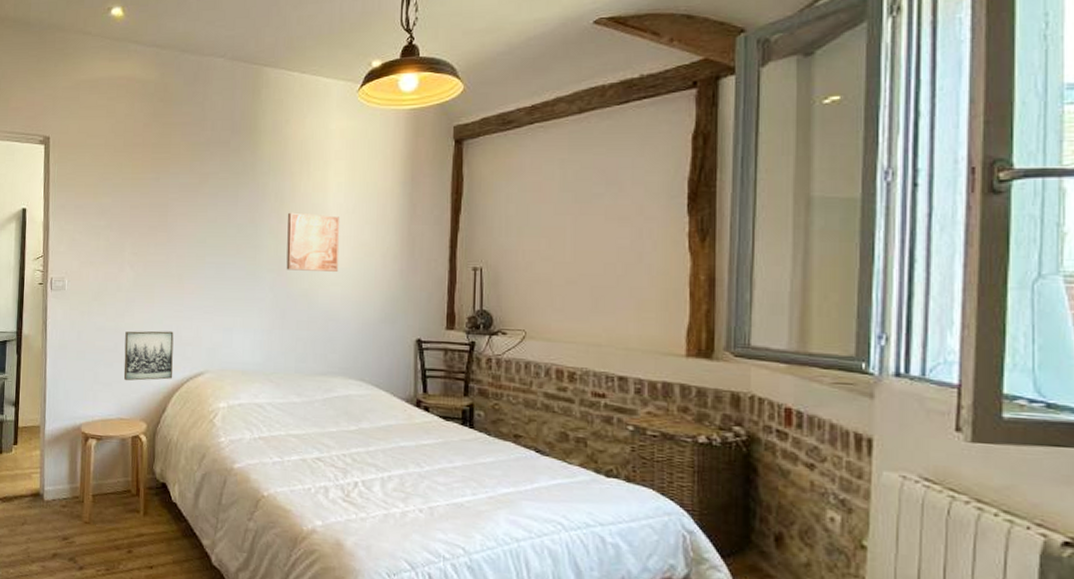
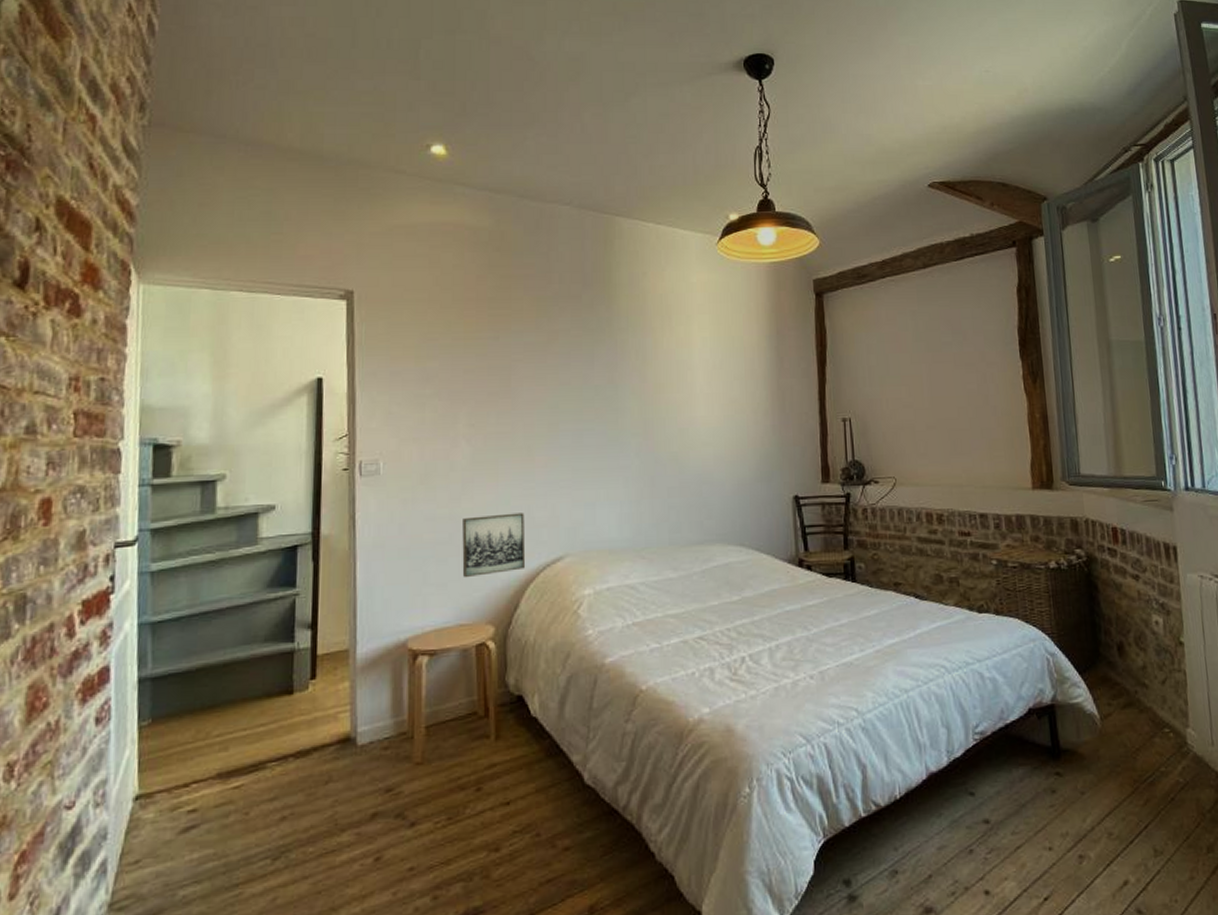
wall art: present [286,212,340,272] -> none [651,370,709,433]

